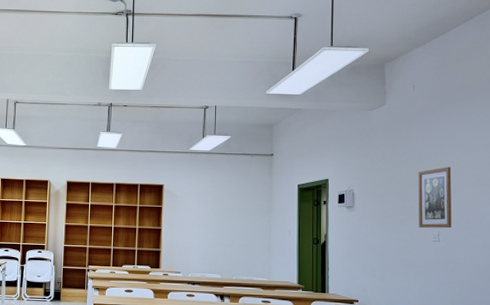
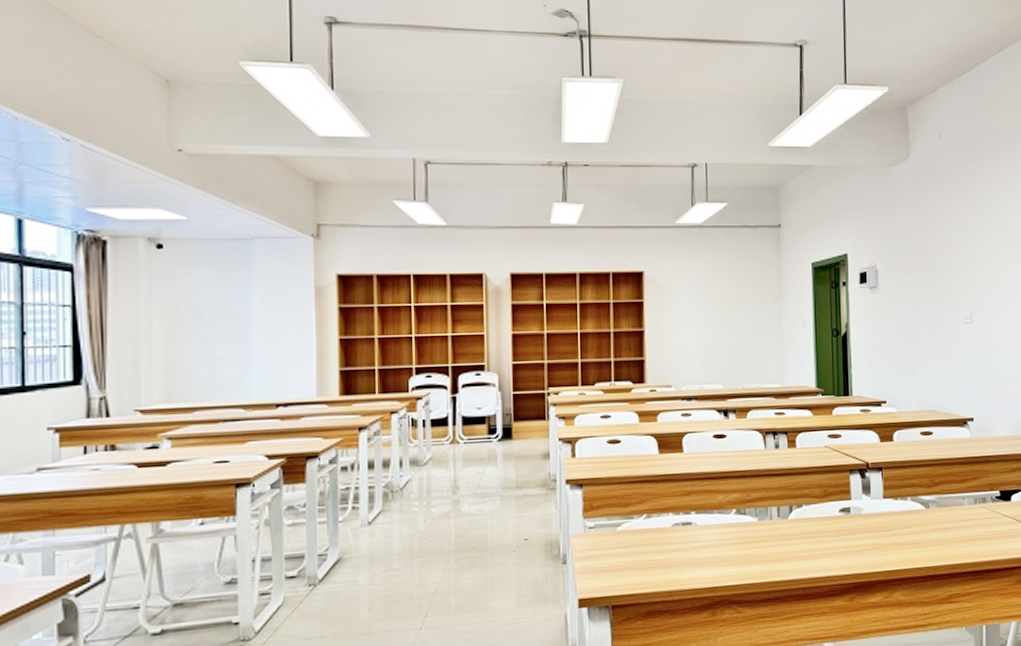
wall art: present [418,167,452,229] -> none [947,233,985,308]

